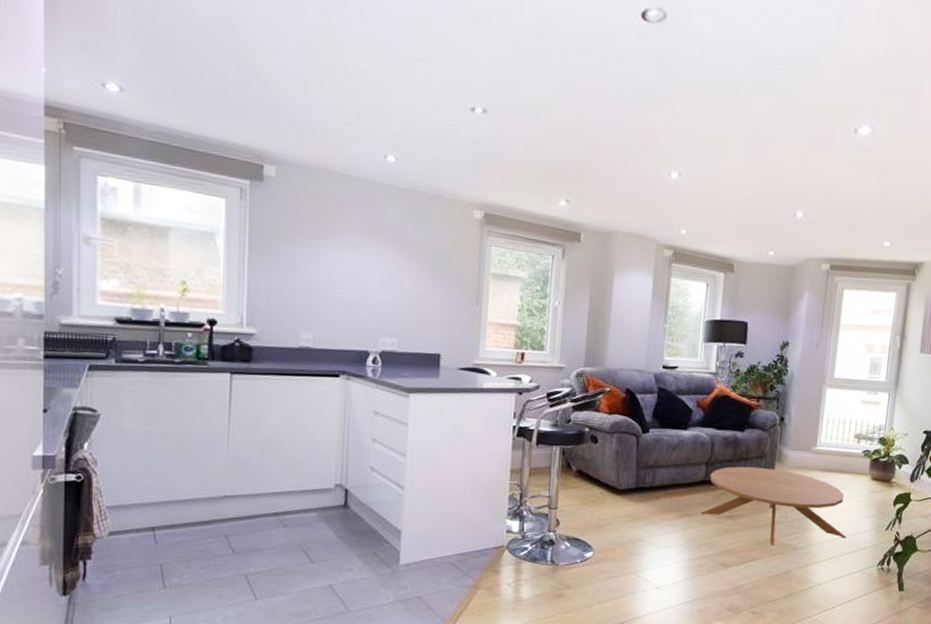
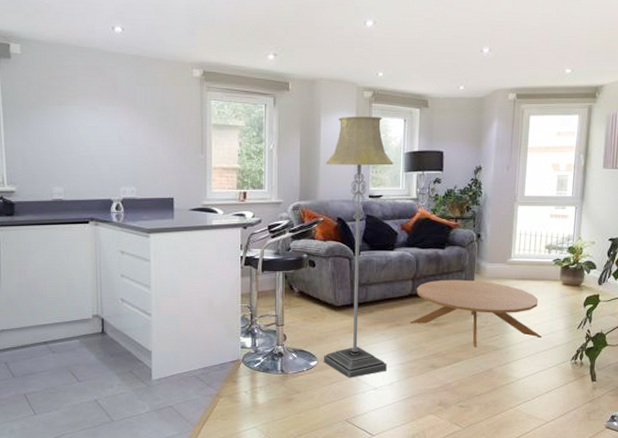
floor lamp: none [600,275,693,574] -> present [323,115,394,378]

